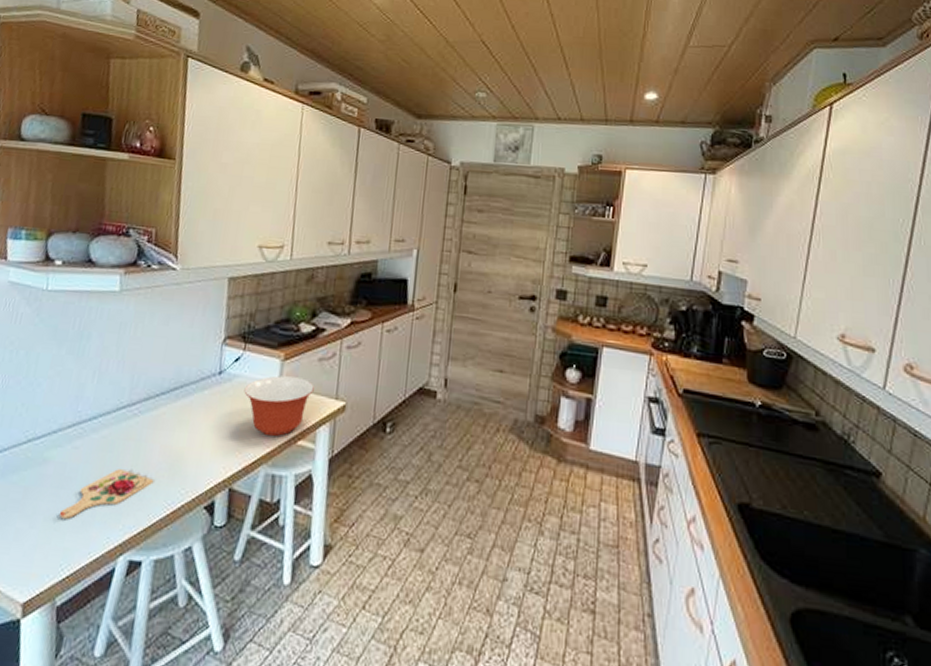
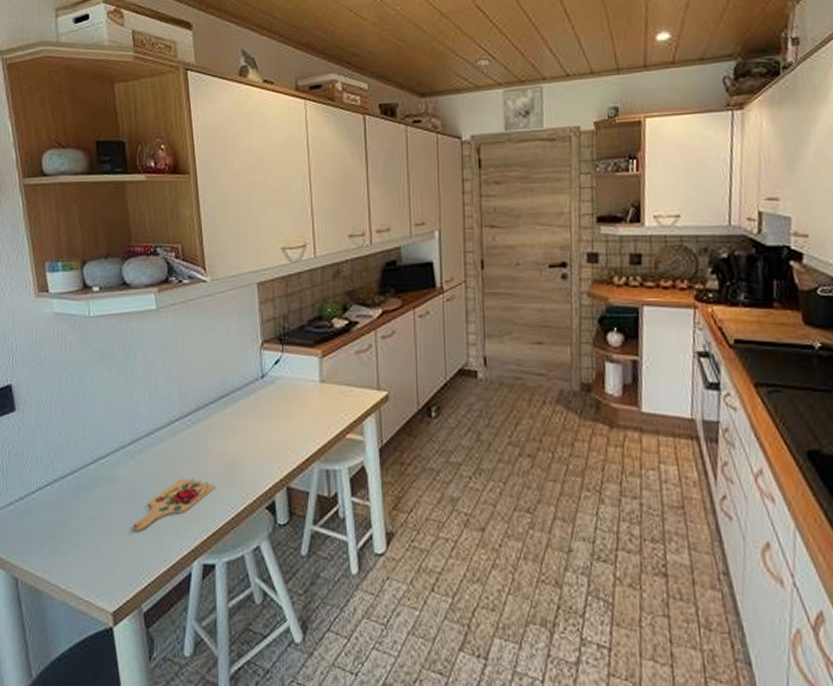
mixing bowl: present [244,375,314,436] -> none [288,373,355,432]

